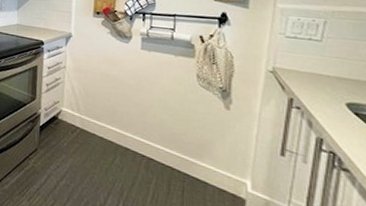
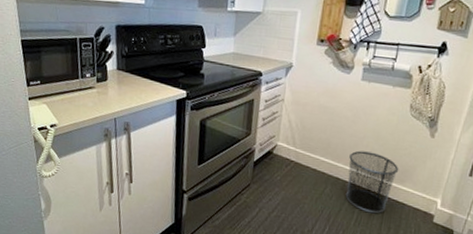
trash can: none [137,120,195,192] -> present [345,150,399,214]

